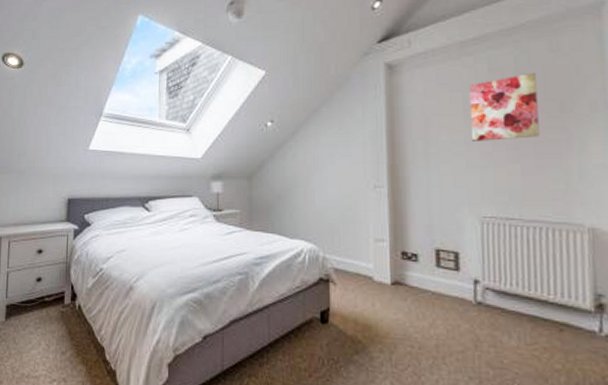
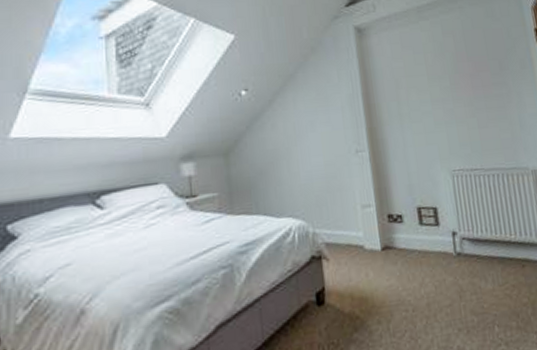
wall art: present [469,73,540,141] -> none [428,36,488,100]

